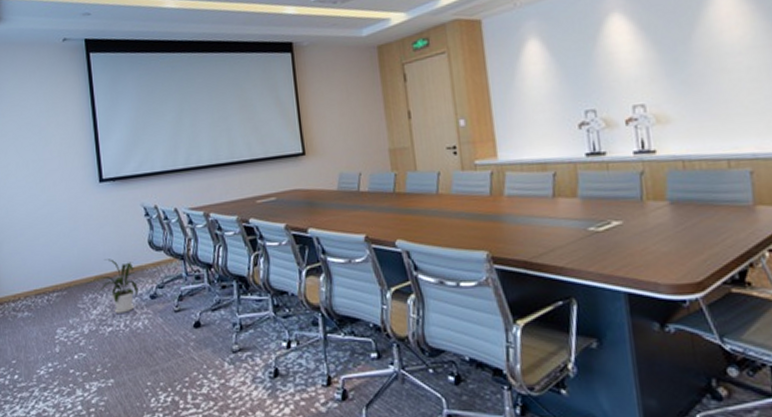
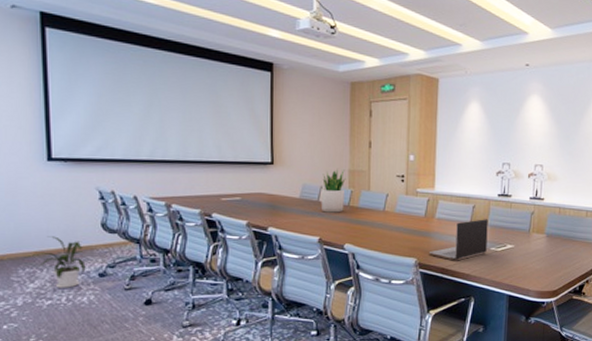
planter: none [360,149,389,204] -> present [320,169,346,213]
laptop computer: none [502,189,584,251] -> present [428,219,488,261]

